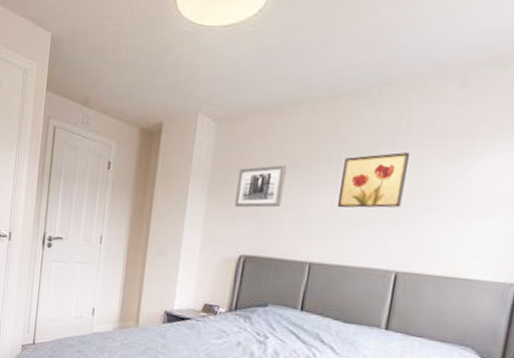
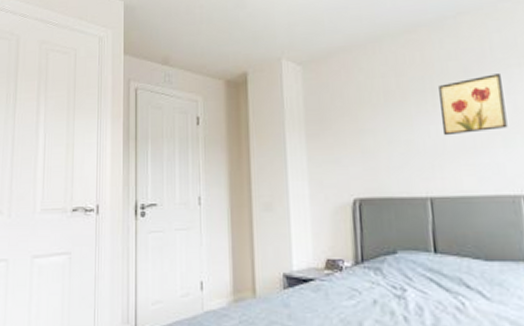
wall art: present [235,165,287,208] -> none [334,100,386,149]

